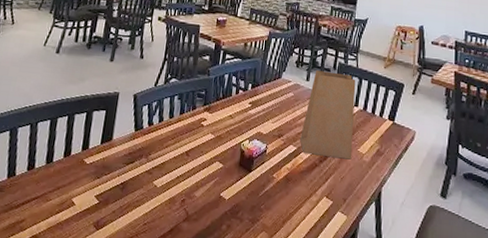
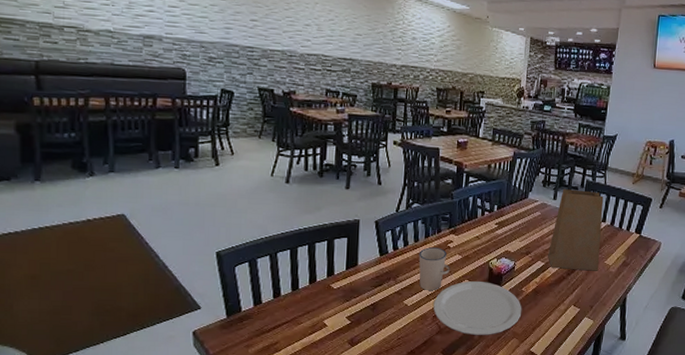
cup: none [170,124,202,172] -> present [418,247,450,290]
plate: none [182,163,273,227] -> present [433,281,522,336]

